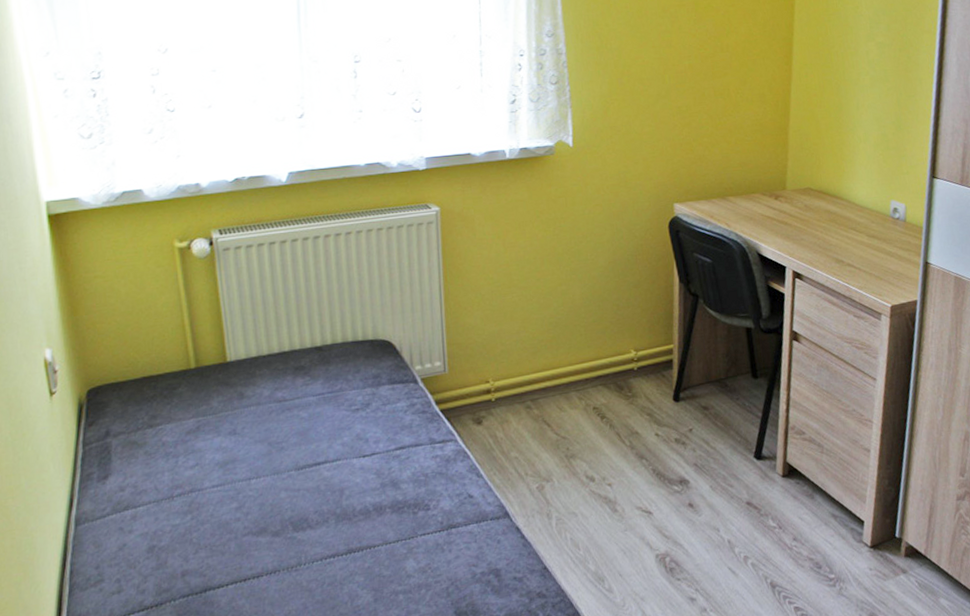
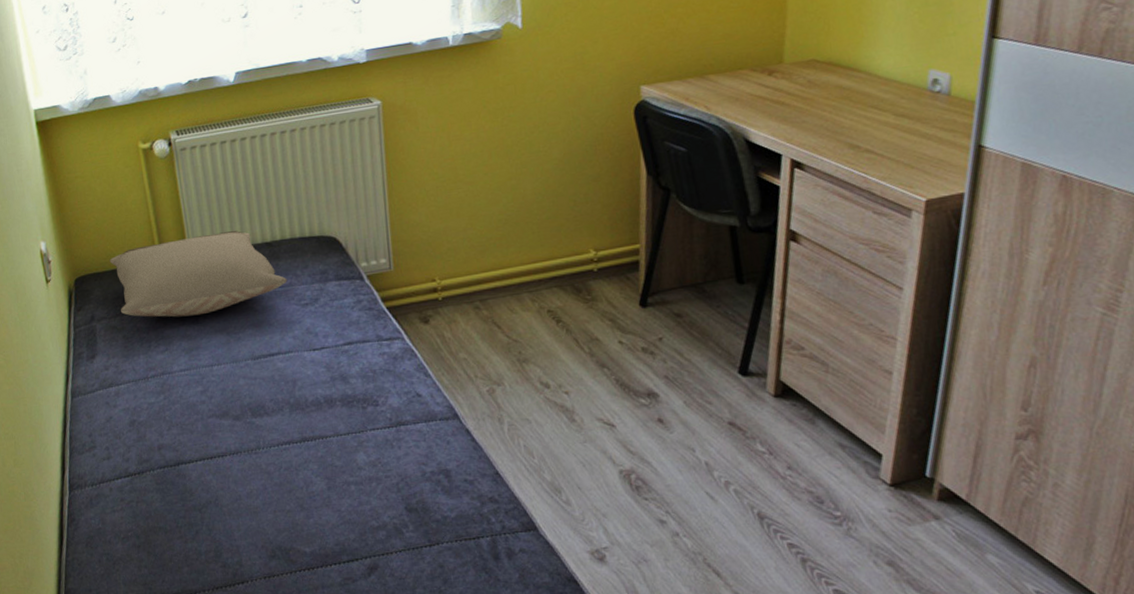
pillow: none [132,335,338,430] -> present [109,231,288,317]

